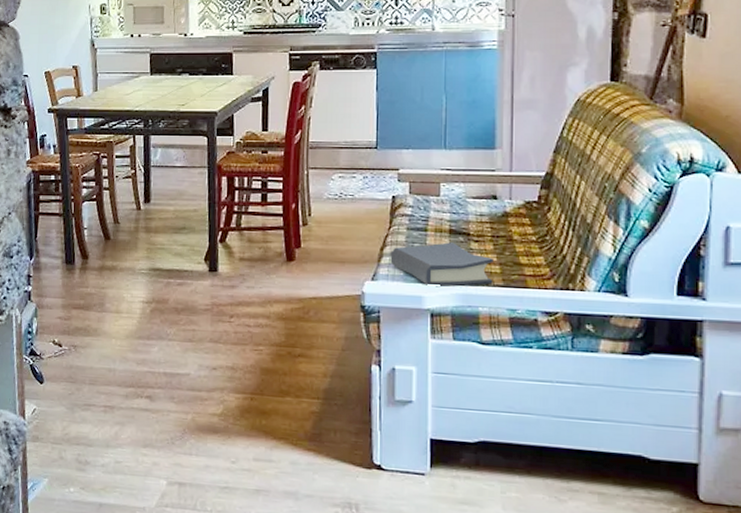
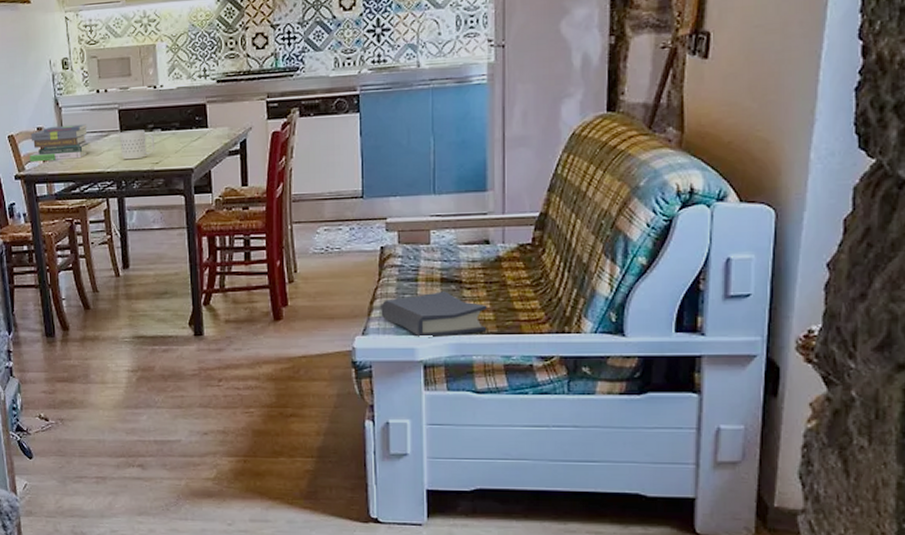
books: none [63,65,123,98] -> present [29,124,92,163]
mug: none [149,73,183,101] -> present [119,130,155,160]

